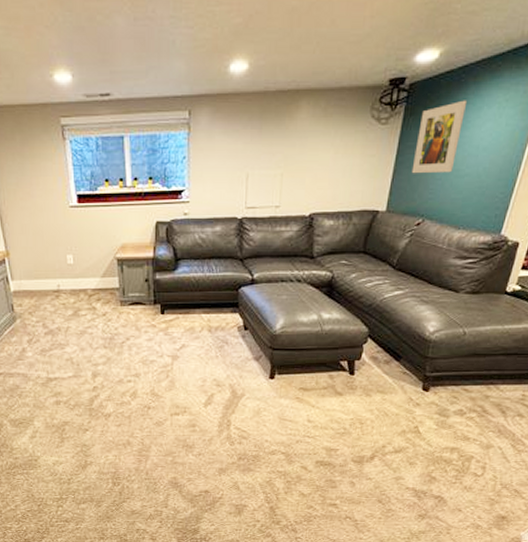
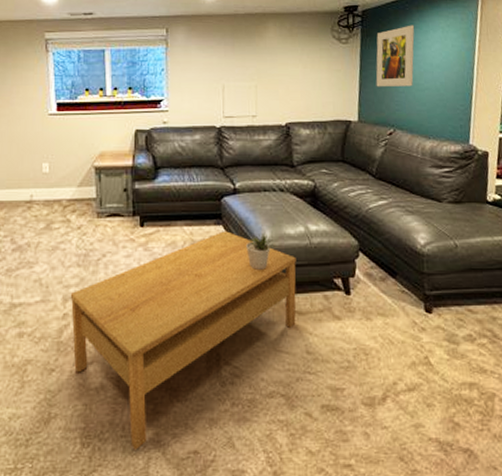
coffee table: none [98,318,307,489] -> present [70,231,296,450]
potted plant: none [260,318,284,353] -> present [246,231,272,270]

